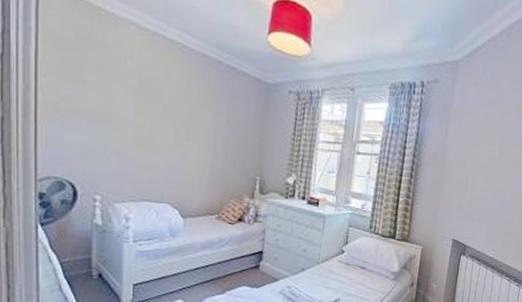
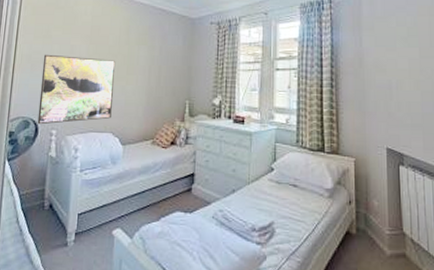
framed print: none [75,103,173,189] -> present [37,54,116,125]

